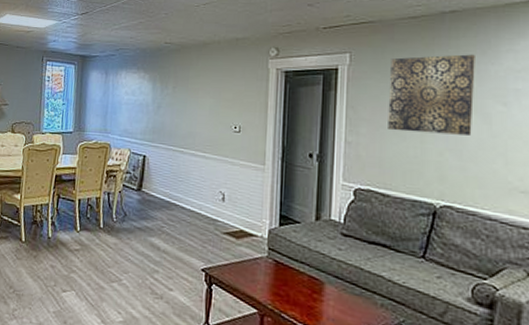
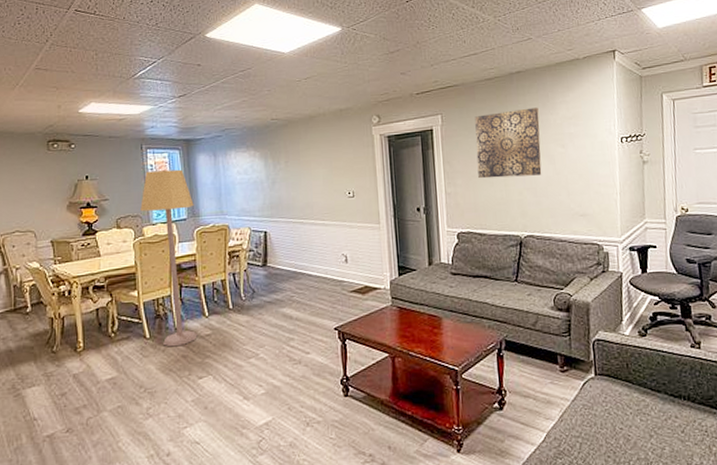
lamp: none [33,82,81,255] -> present [140,169,198,347]

